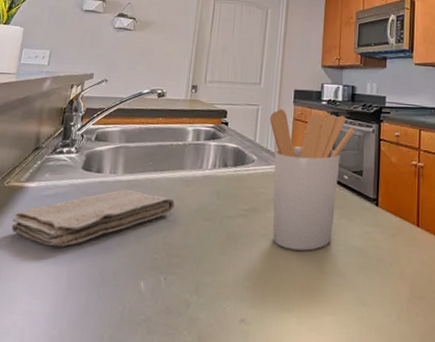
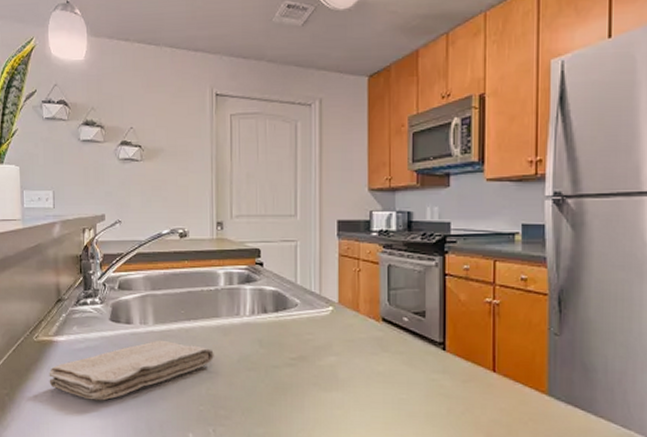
utensil holder: present [269,108,355,251] -> none [311,243,413,400]

